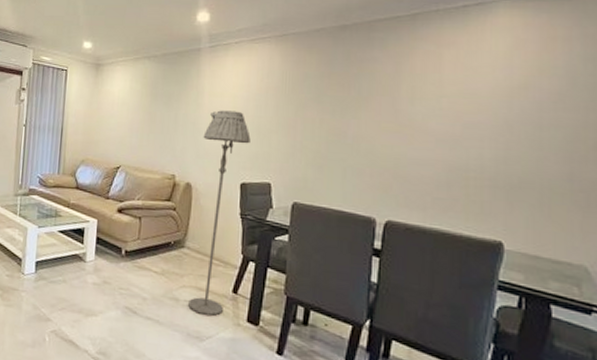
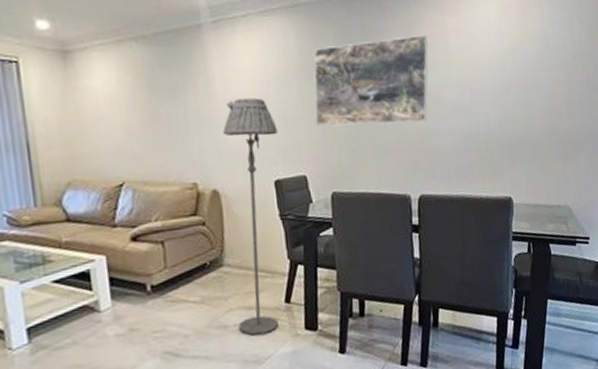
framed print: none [287,64,419,149] -> present [313,34,429,127]

